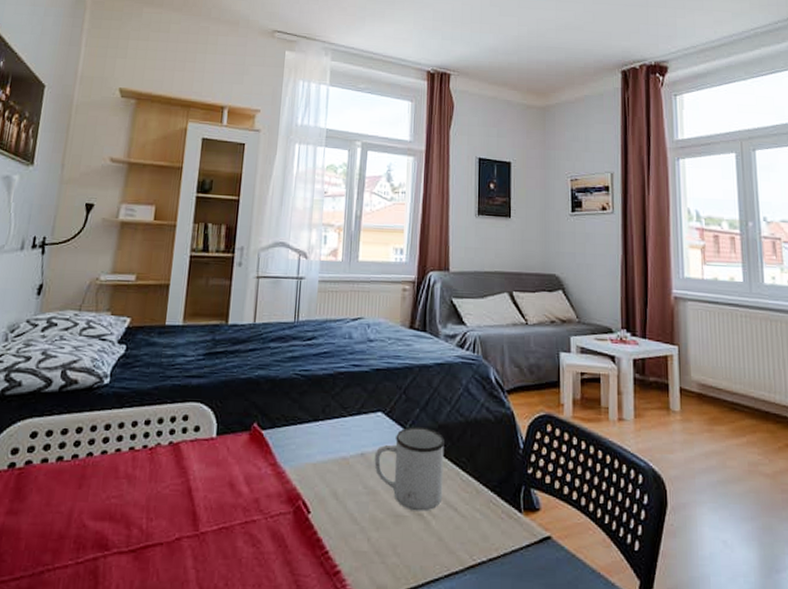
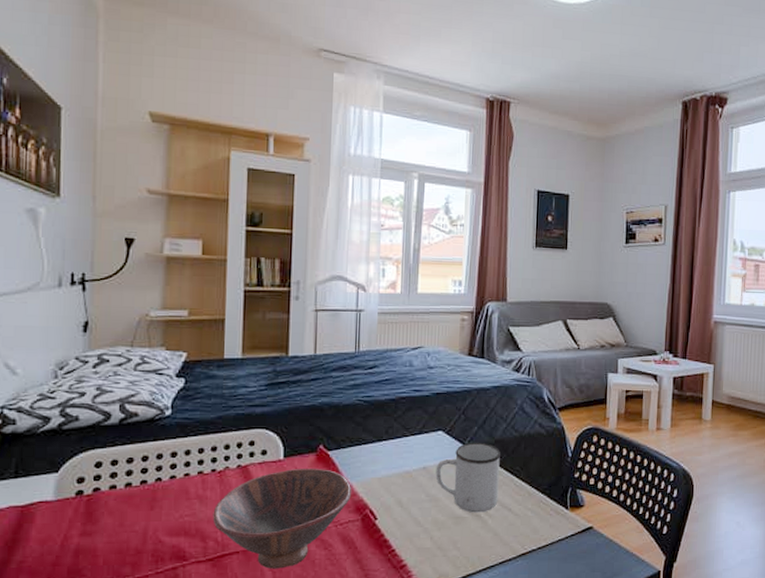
bowl: none [139,449,285,567] -> present [213,469,352,569]

